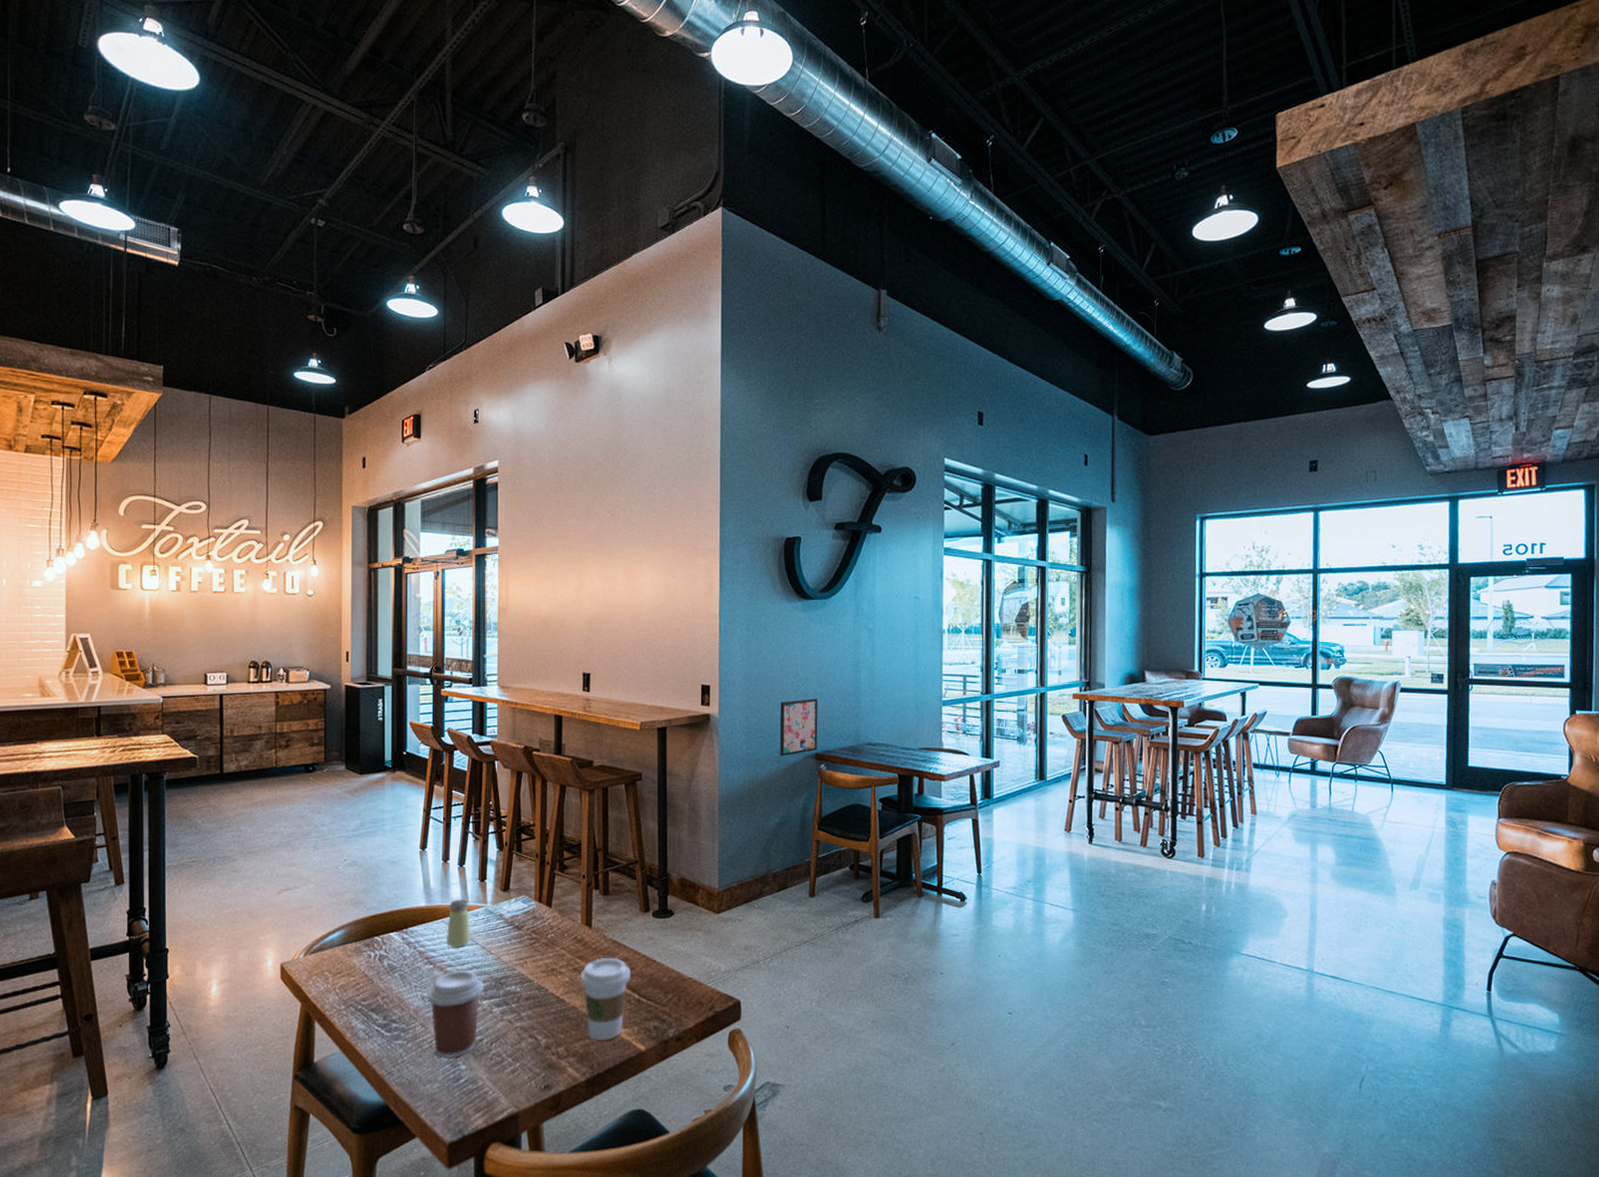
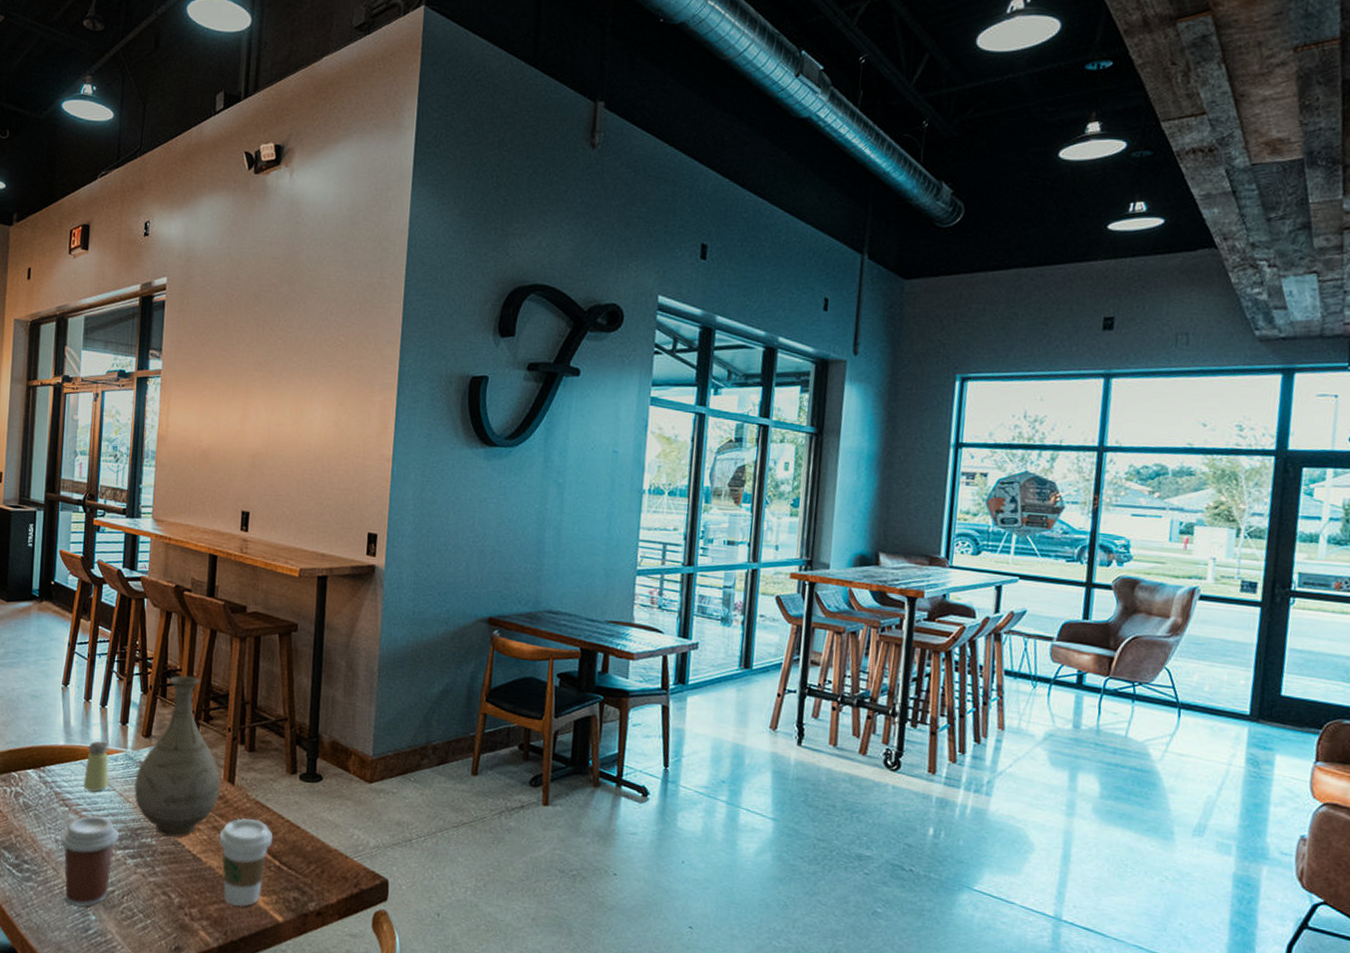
vase: none [495,829,578,983] -> present [133,675,221,838]
wall art: present [779,698,818,757] -> none [449,556,496,619]

